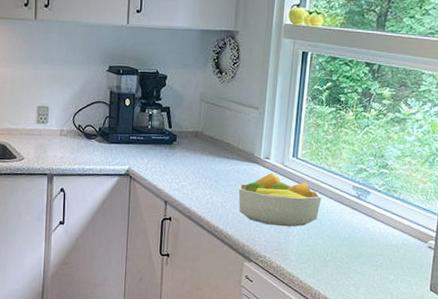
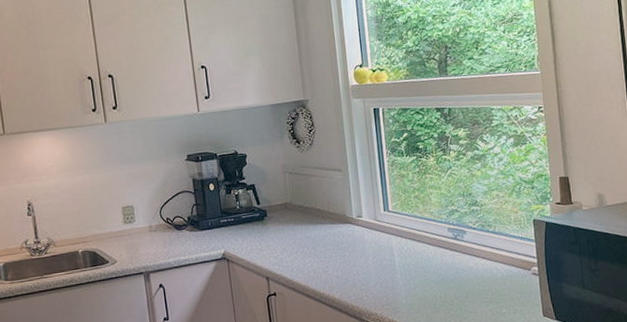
fruit bowl: present [238,172,322,227] -> none [337,230,421,282]

